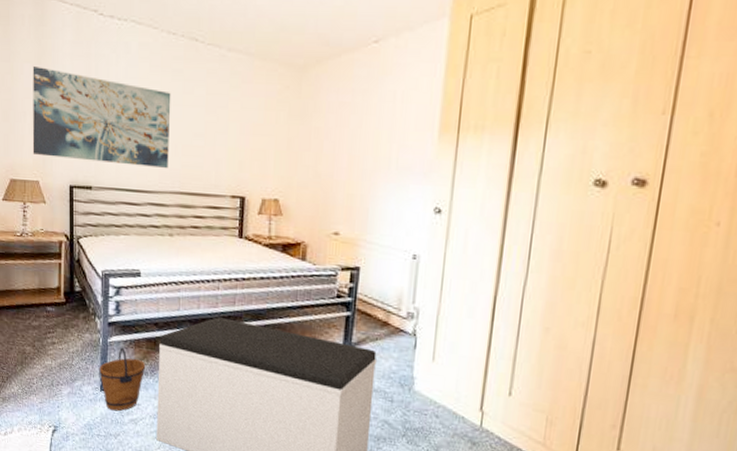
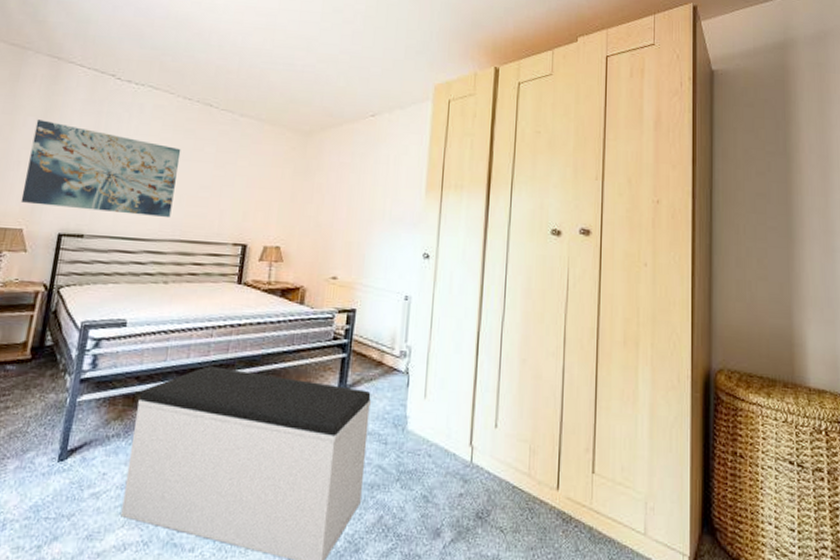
bucket: present [99,347,146,411] -> none [59,406,120,485]

